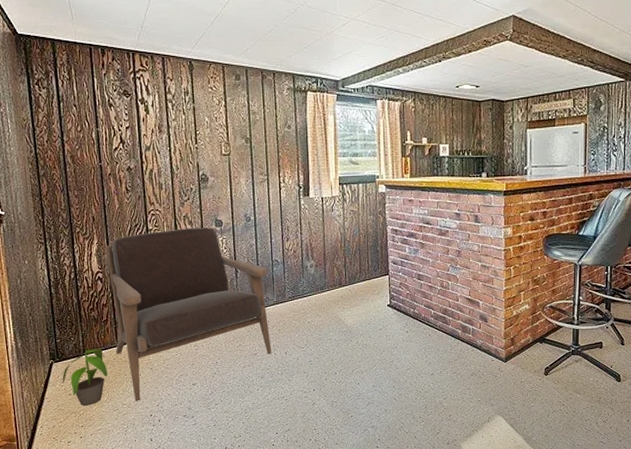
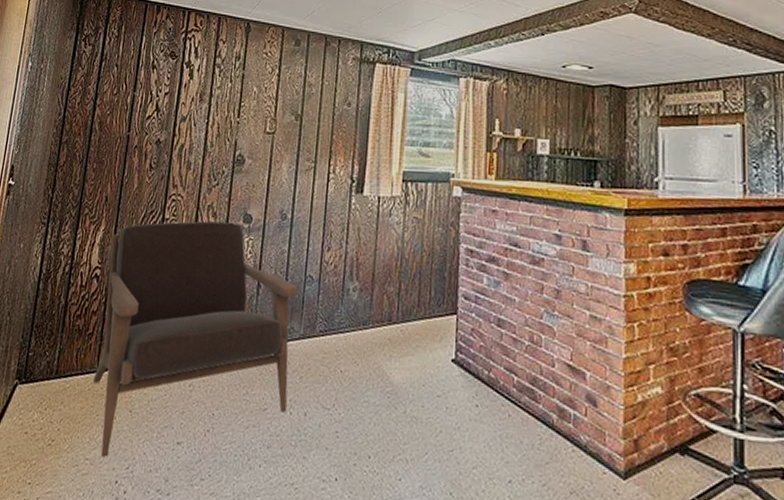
potted plant: present [62,348,108,406] -> none [20,371,78,453]

